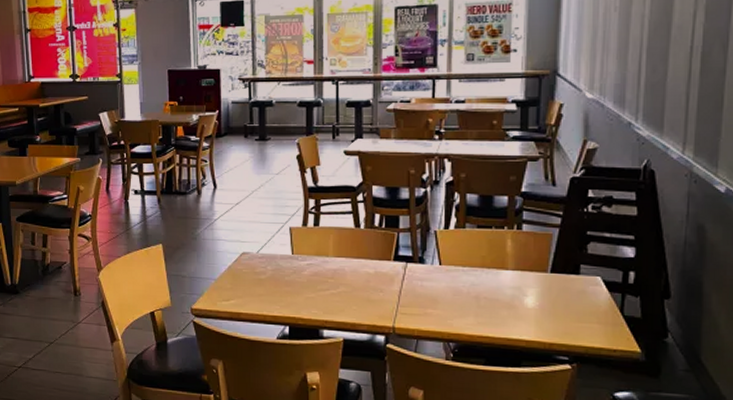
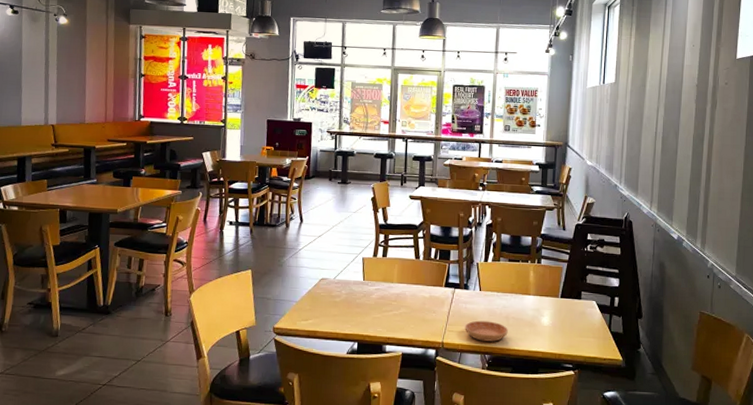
saucer: none [421,301,479,327] -> present [465,320,508,342]

